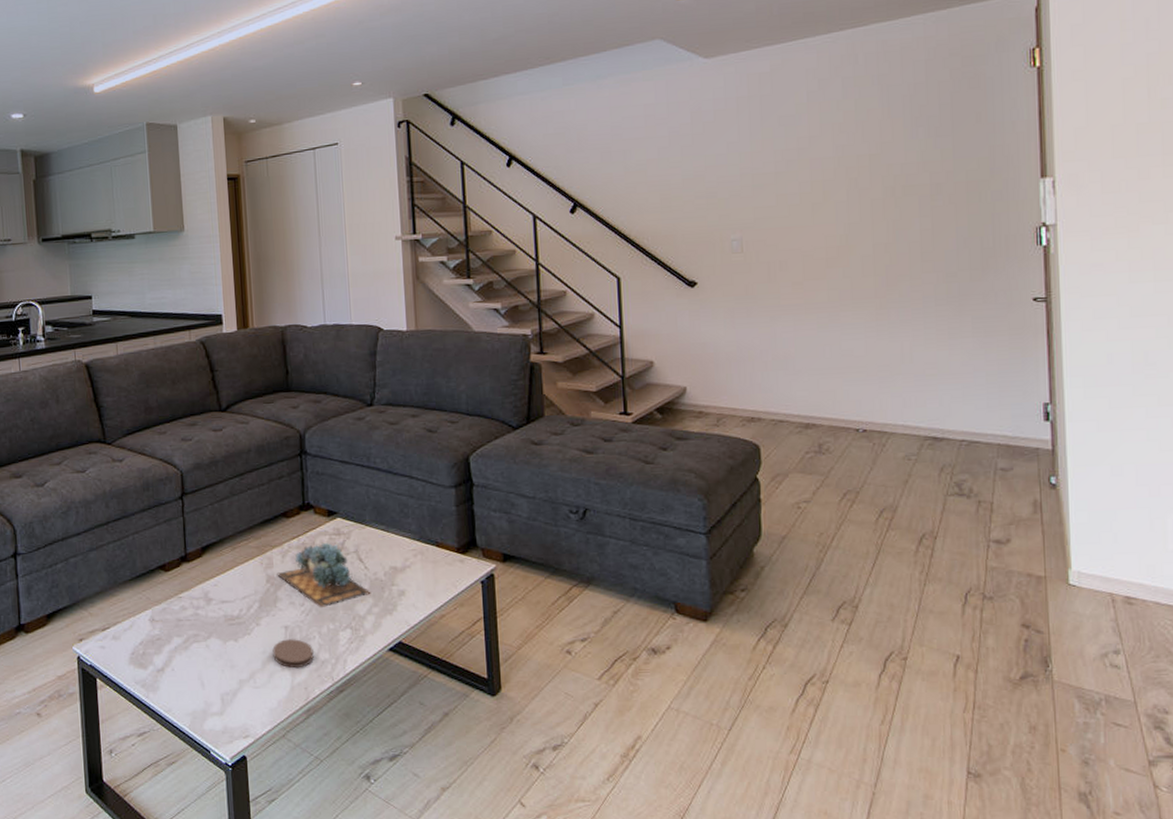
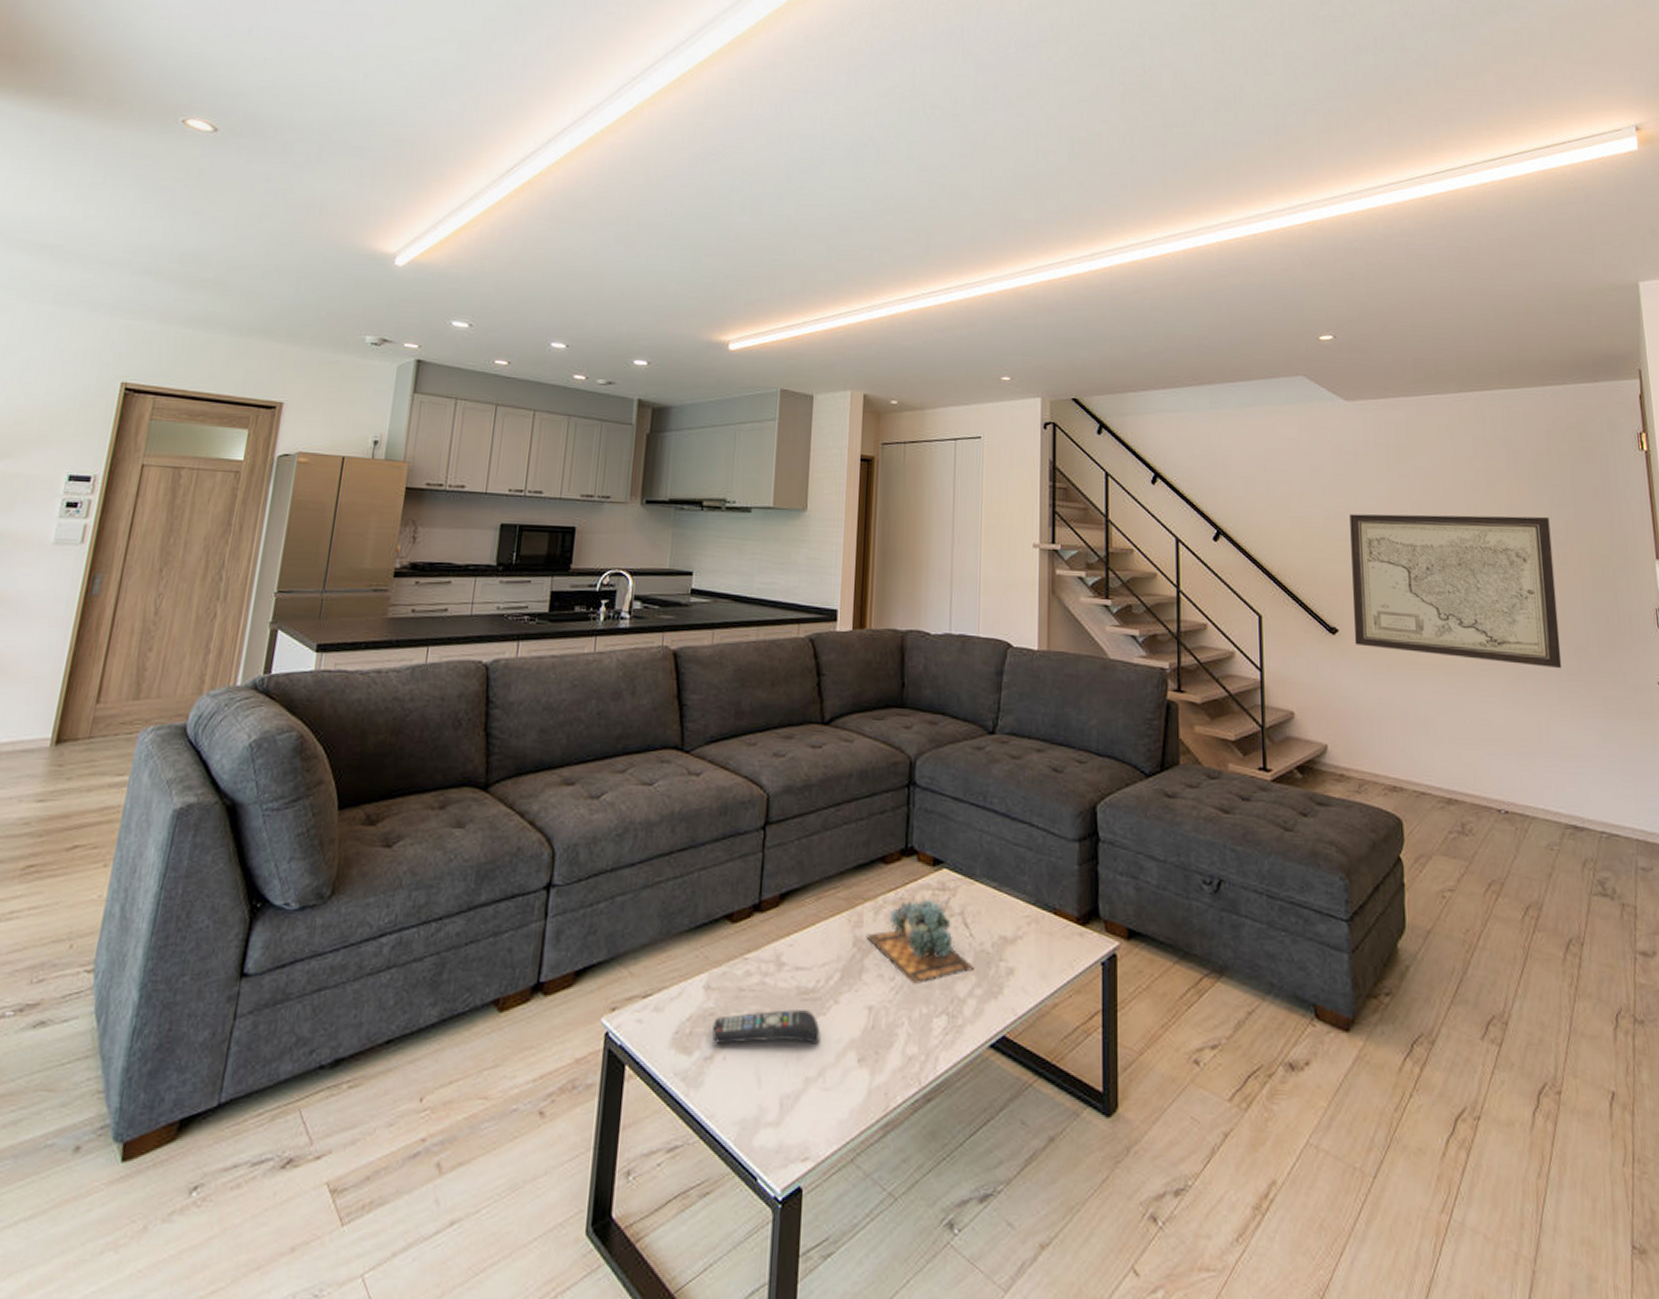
remote control: none [160,631,248,660] -> present [712,1008,821,1044]
coaster: present [272,639,314,668] -> none [850,1024,900,1064]
wall art: none [709,149,930,296] -> present [1350,514,1562,669]

